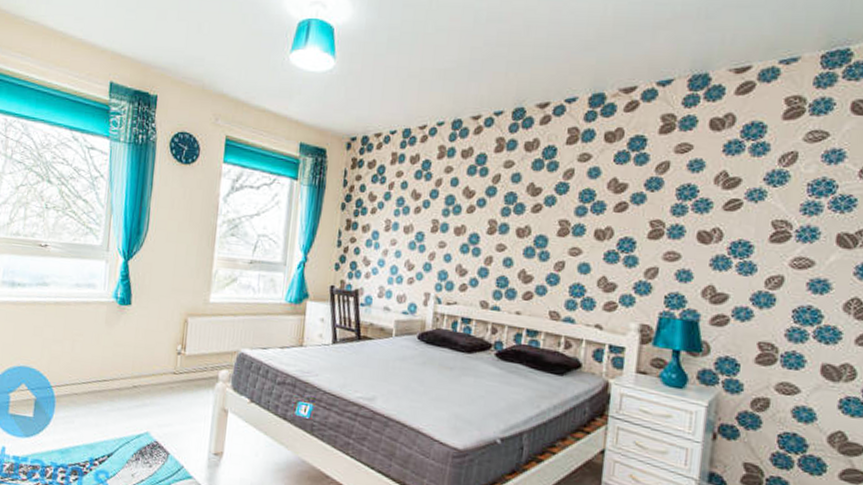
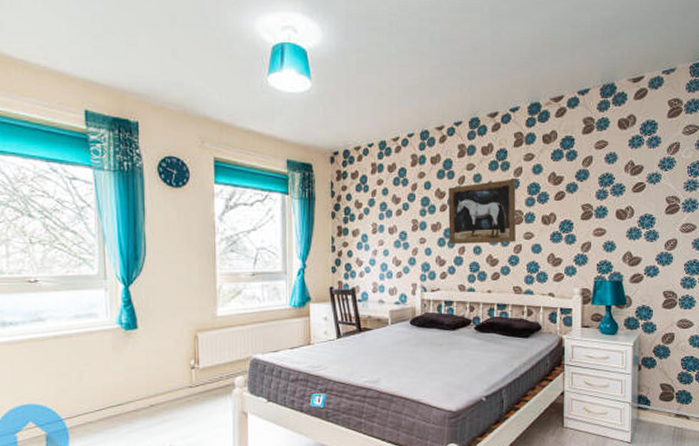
wall art: none [473,181,565,258] -> present [448,179,516,245]

